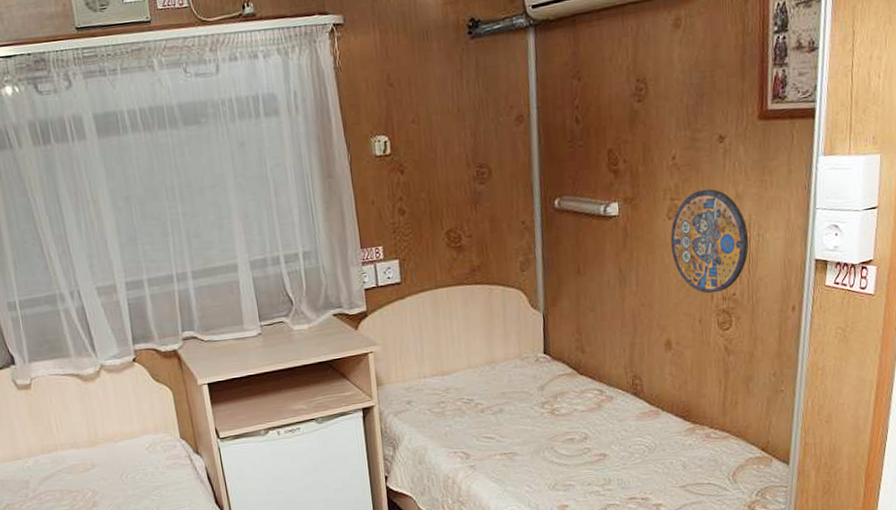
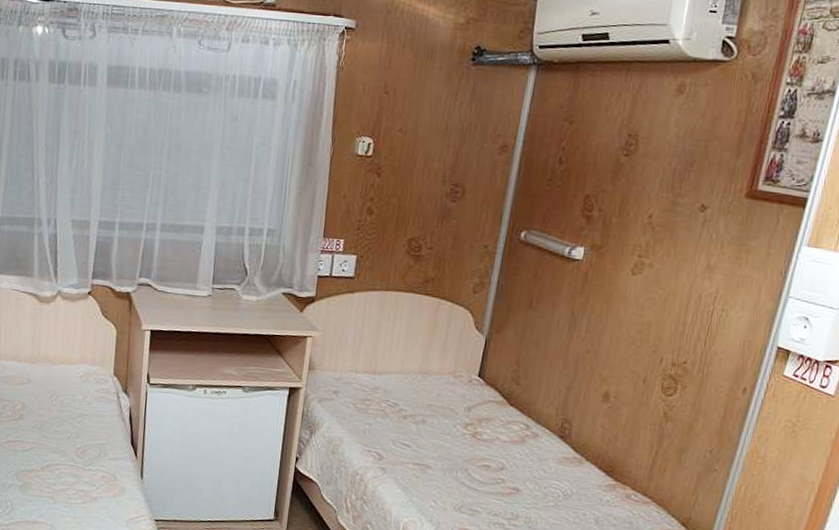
manhole cover: present [670,189,749,294] -> none [628,253,712,357]

